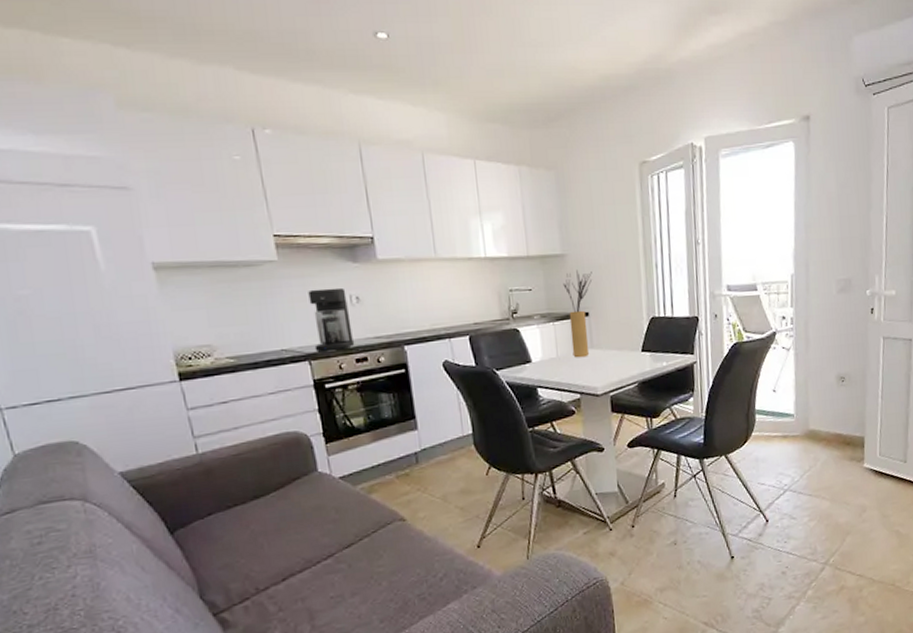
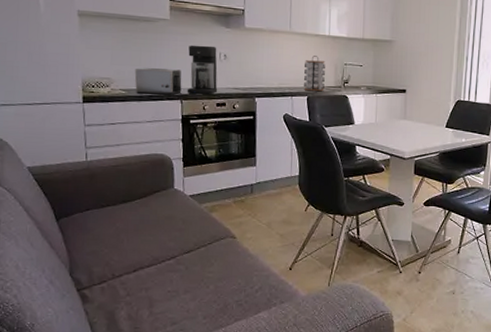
toaster: none [241,323,308,362] -> present [134,68,182,96]
spice rack: none [460,284,489,330] -> present [304,56,325,92]
vase: present [563,270,592,358] -> none [388,54,413,126]

